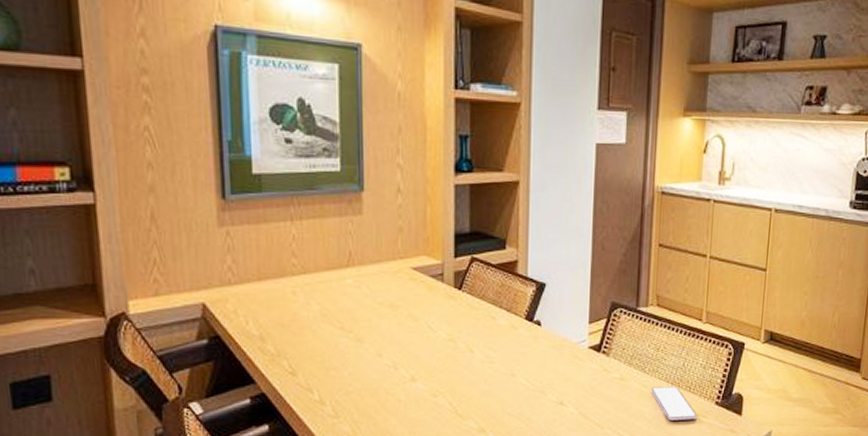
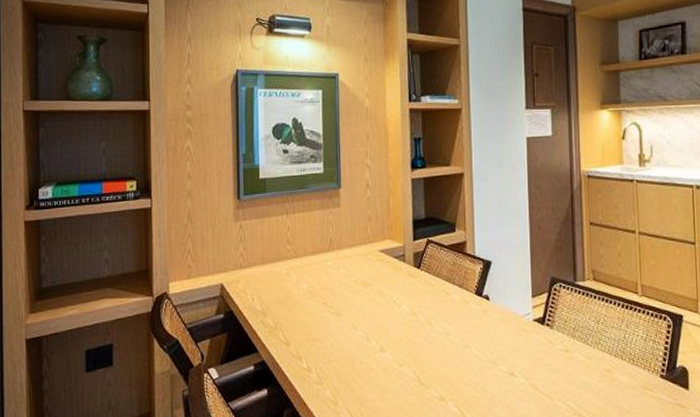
smartphone: present [651,387,697,421] -> none [595,359,643,393]

